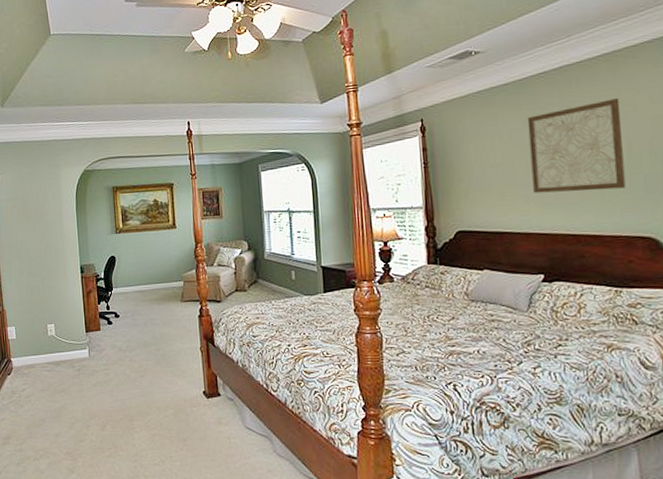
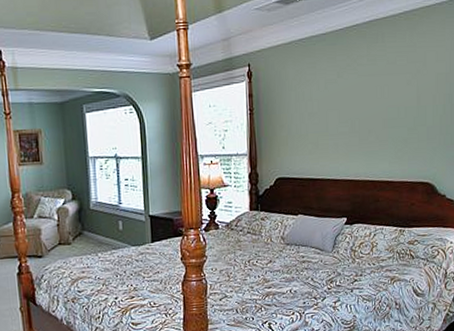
wall art: present [527,98,626,194] -> none [341,55,414,142]

